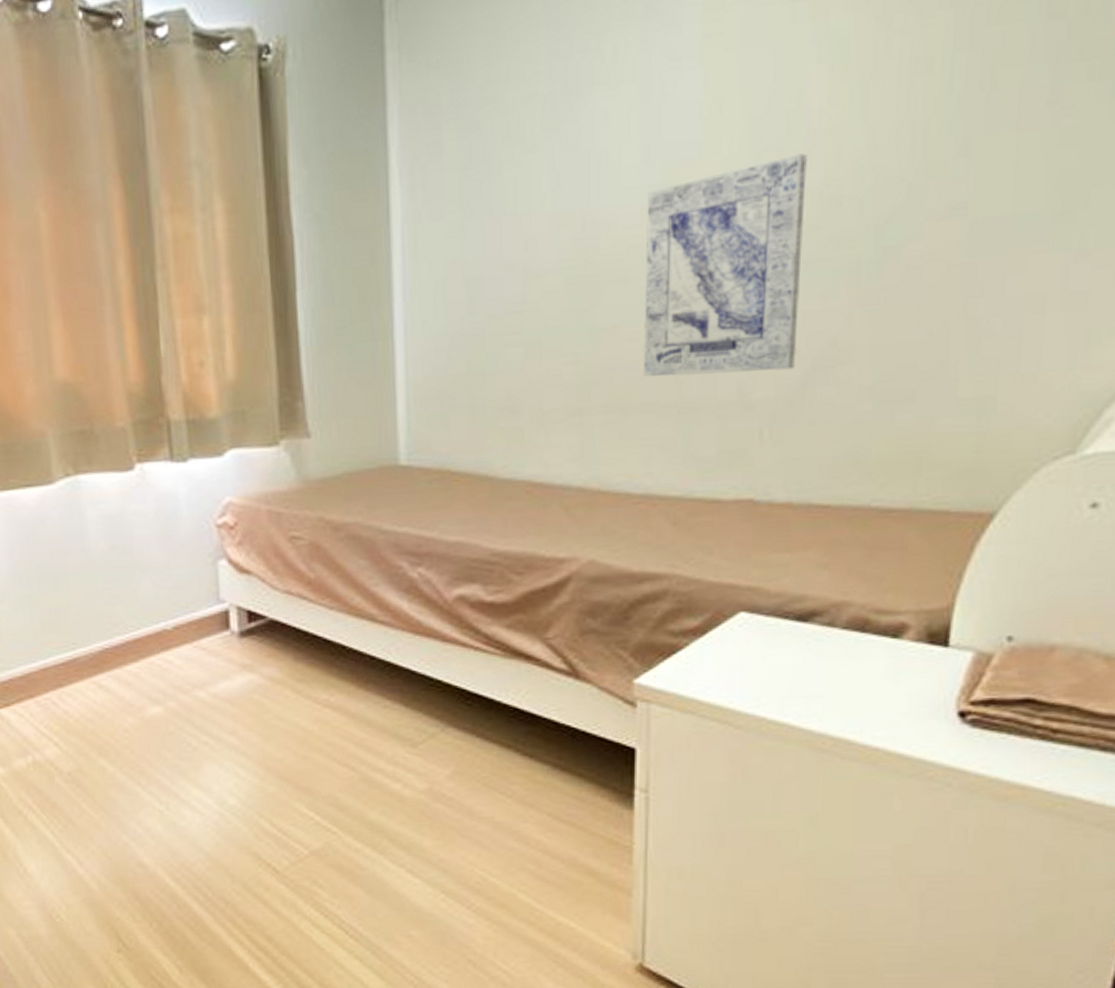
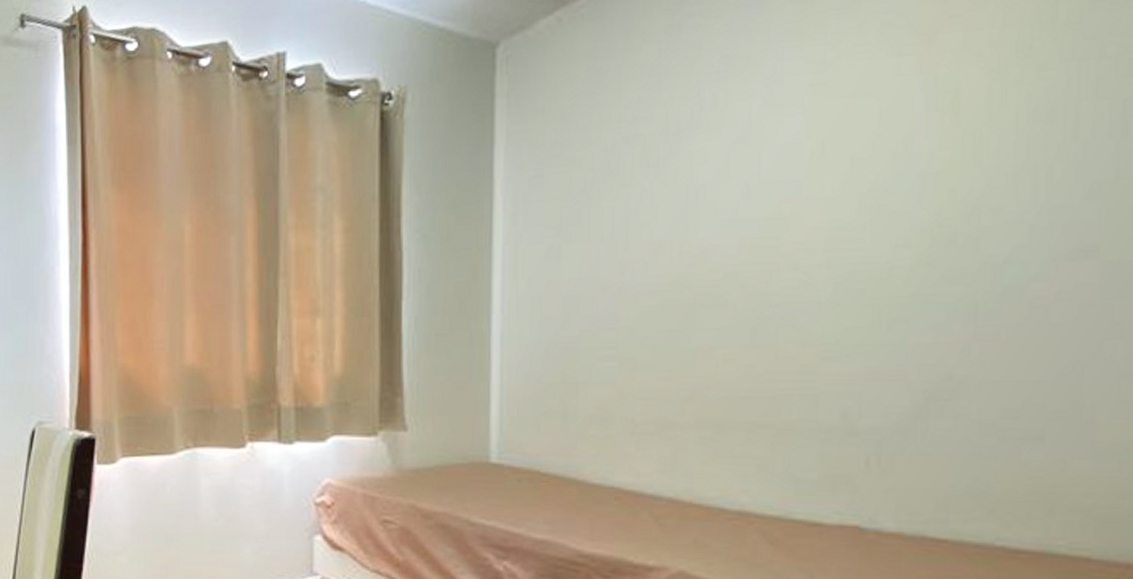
wall art: present [642,153,807,376] -> none [739,194,916,400]

